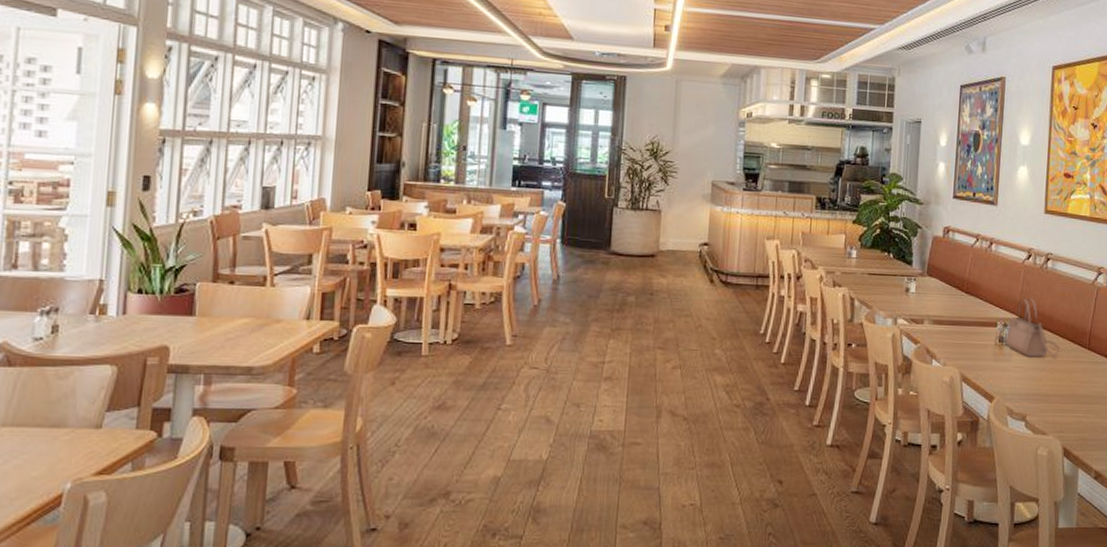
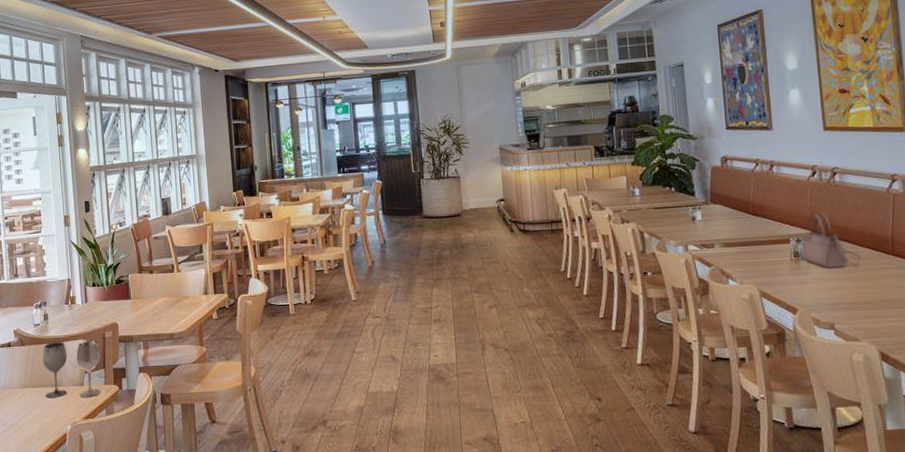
wineglass: none [37,365,136,446] -> present [42,340,101,398]

